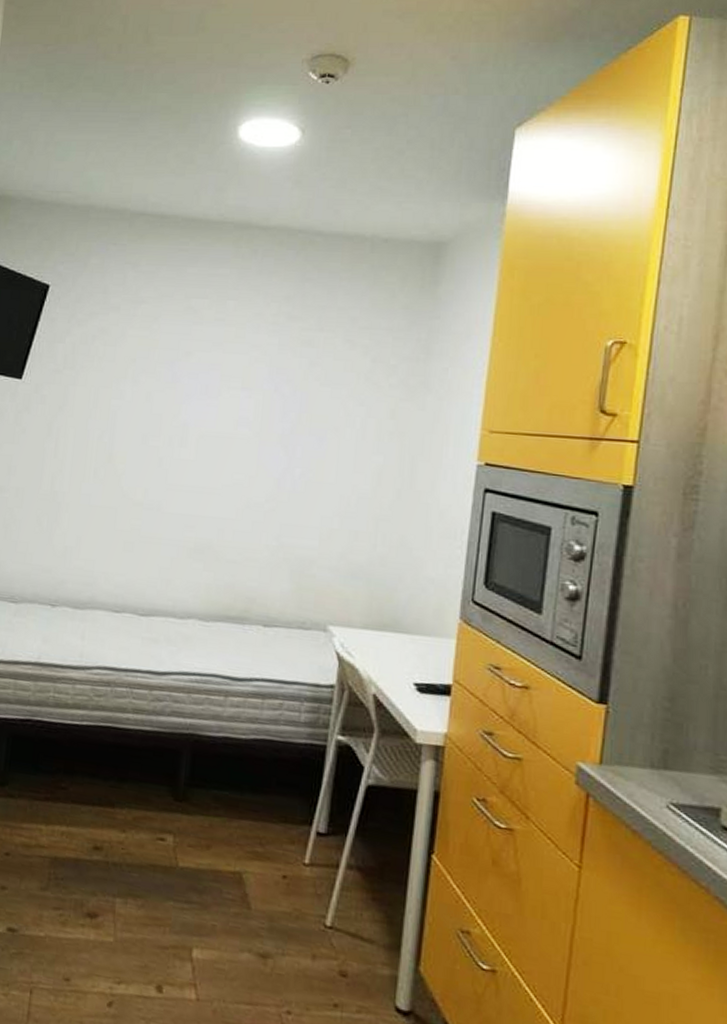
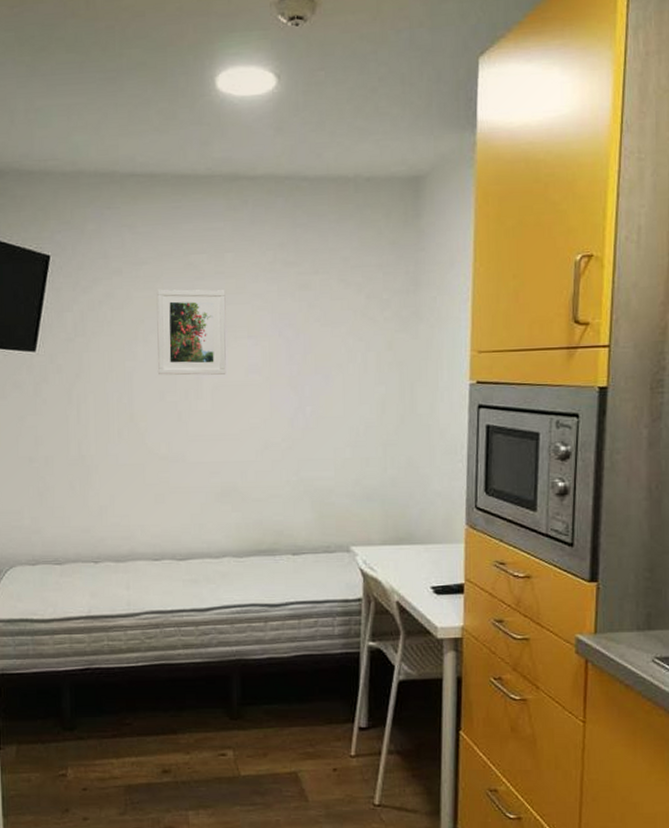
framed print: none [143,329,224,425] -> present [156,289,227,375]

